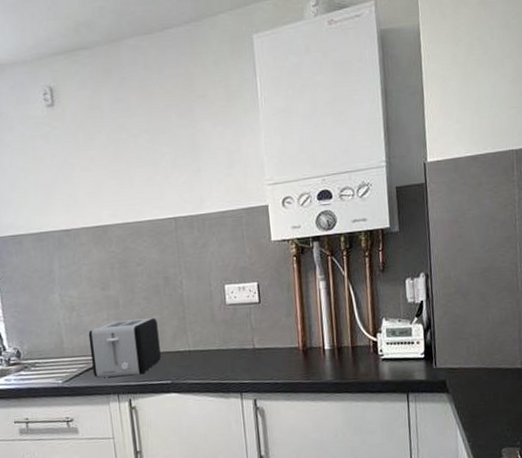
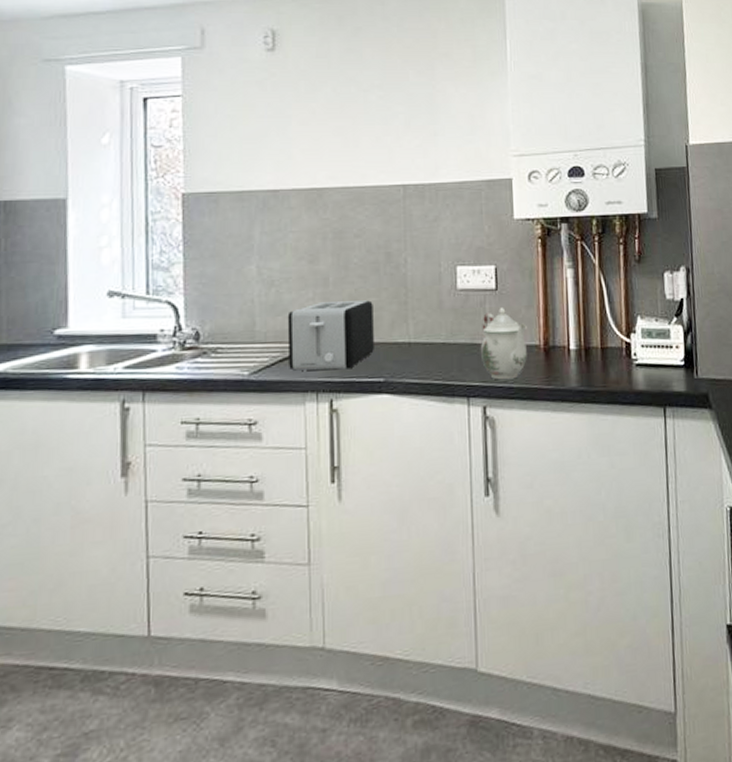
teapot: none [248,317,289,378] -> present [480,306,527,380]

